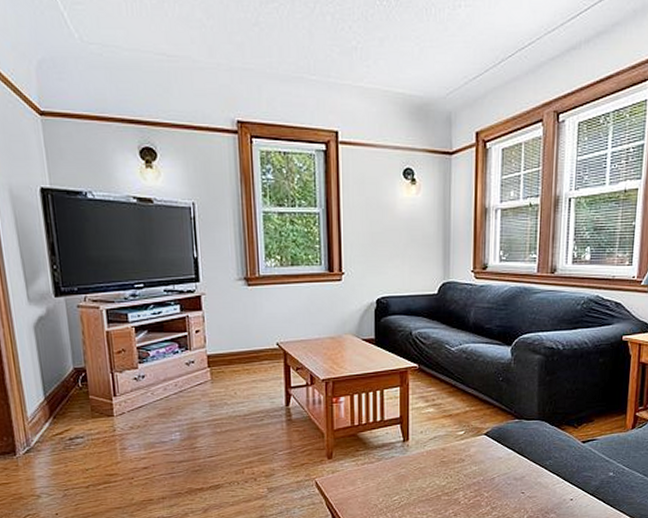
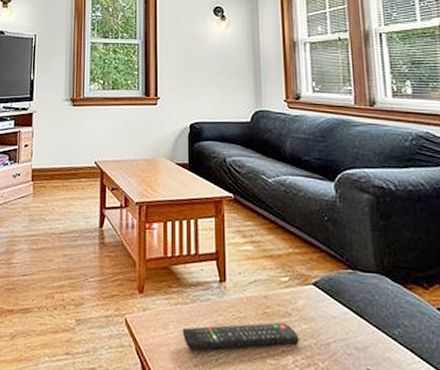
remote control: none [368,467,470,498] -> present [182,322,300,350]

